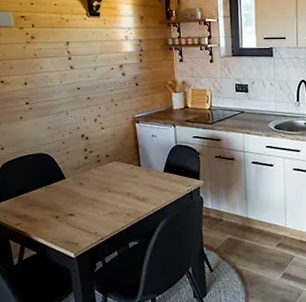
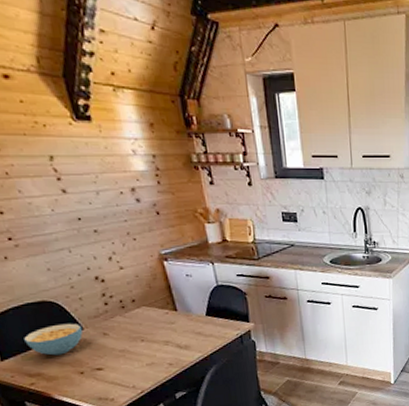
cereal bowl: none [20,173,65,200] -> present [24,323,83,356]

